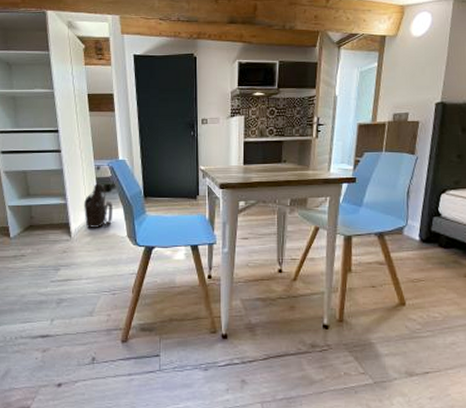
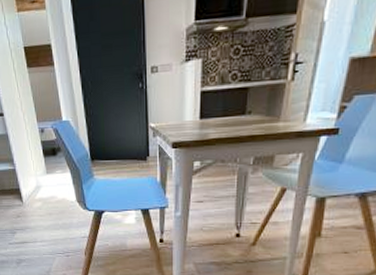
shoulder bag: present [84,182,114,228] -> none [32,146,61,193]

